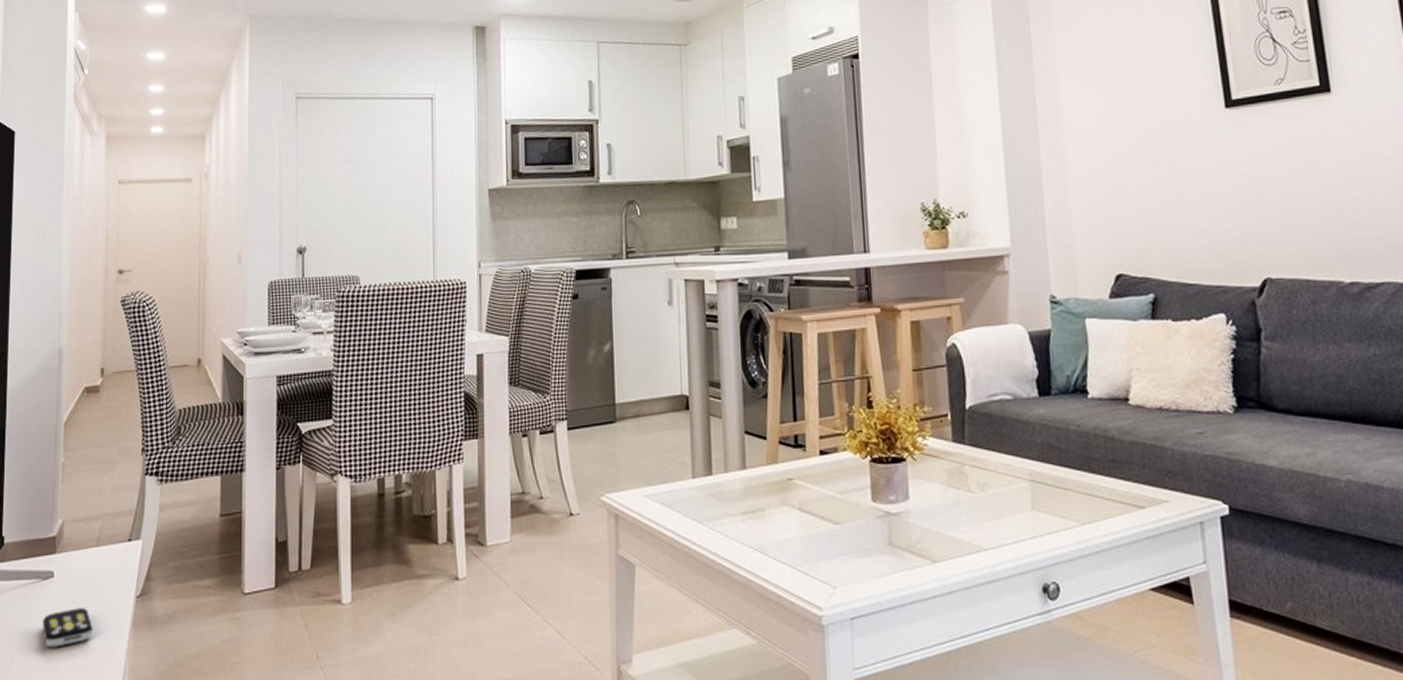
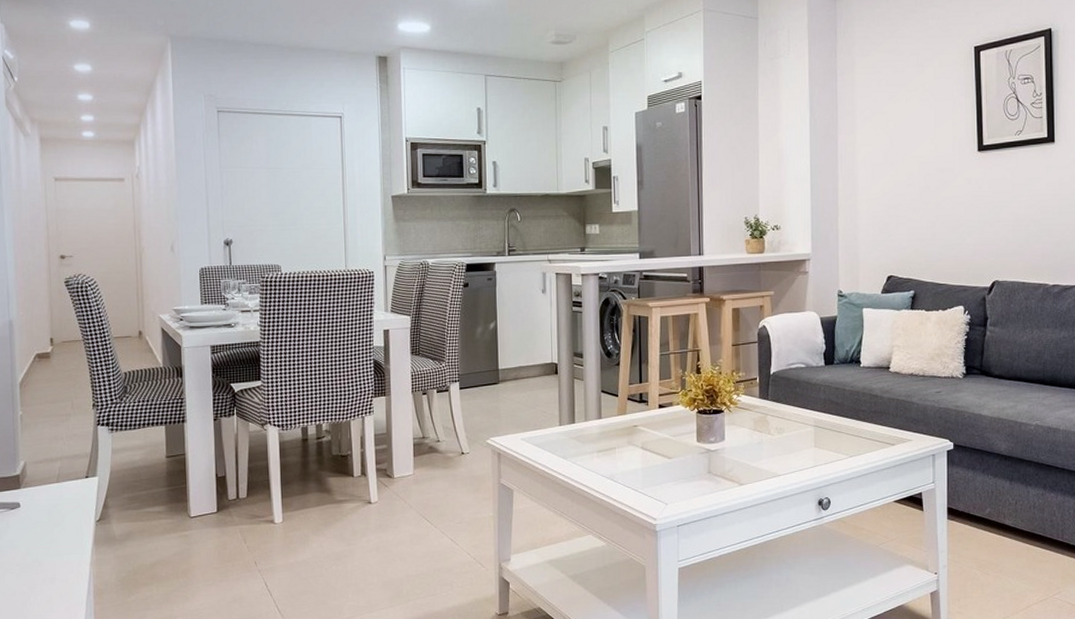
remote control: present [43,608,93,648] -> none [13,531,59,562]

